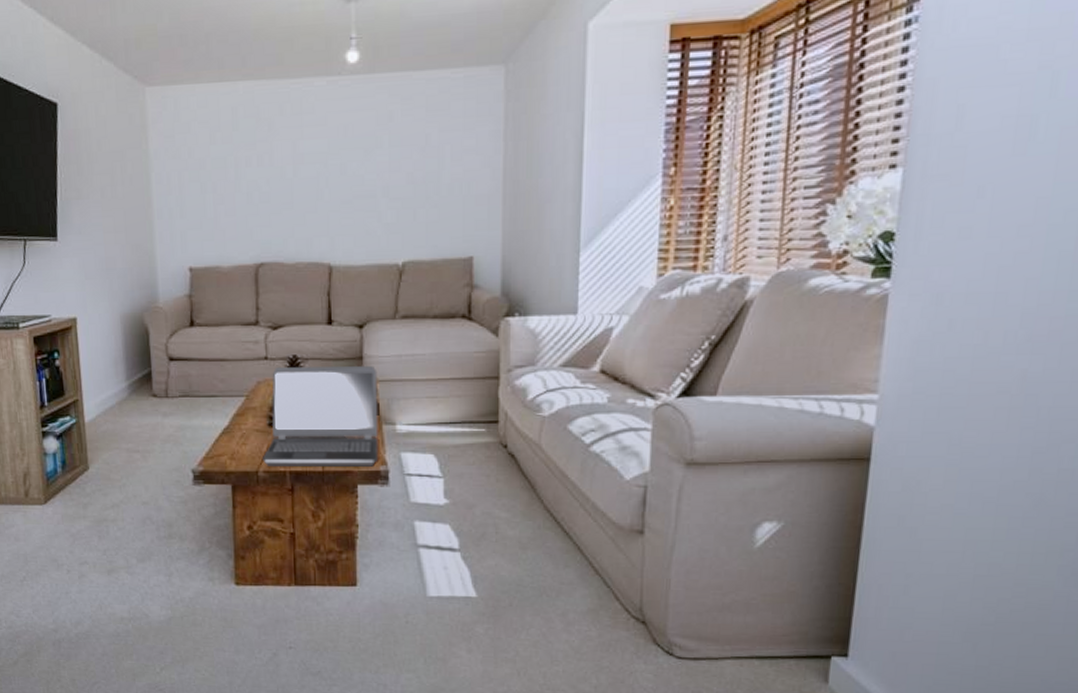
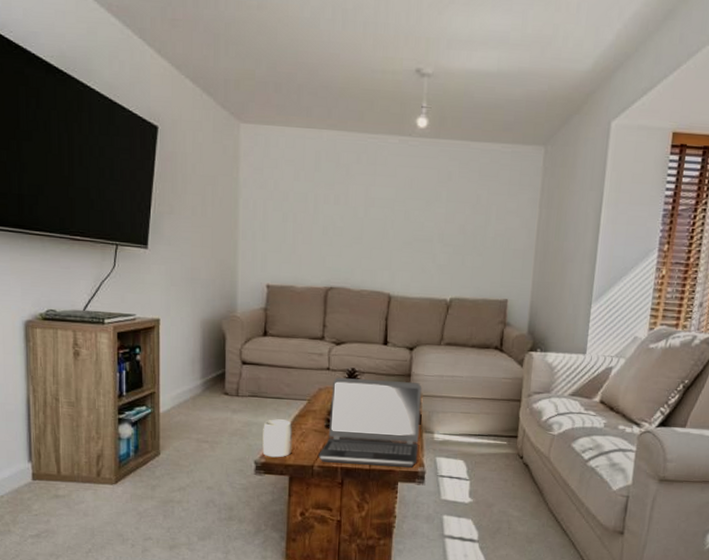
mug: none [198,420,233,465] -> present [262,419,293,458]

